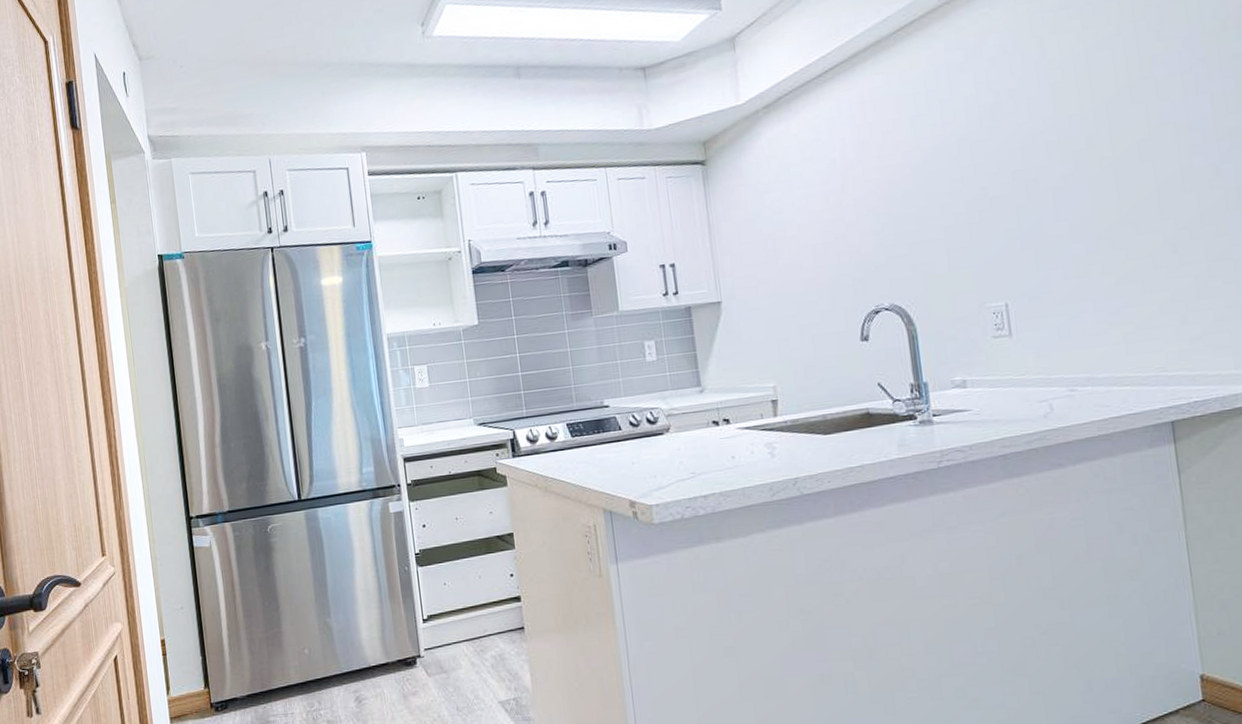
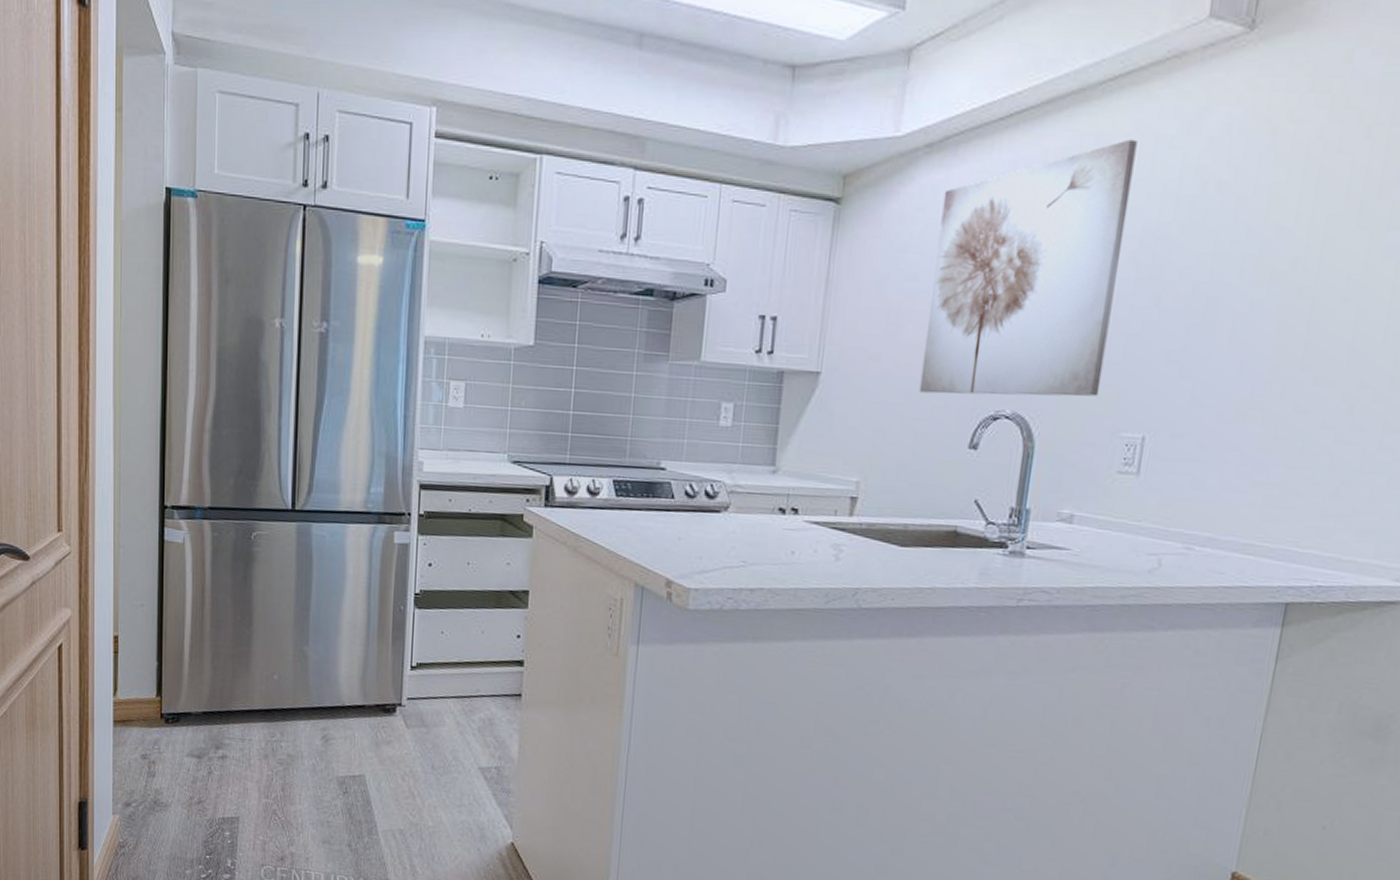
wall art: none [788,71,959,303] -> present [919,139,1137,397]

